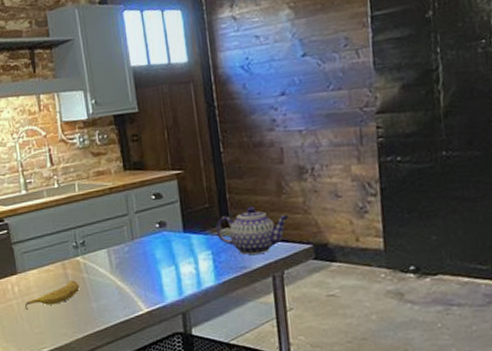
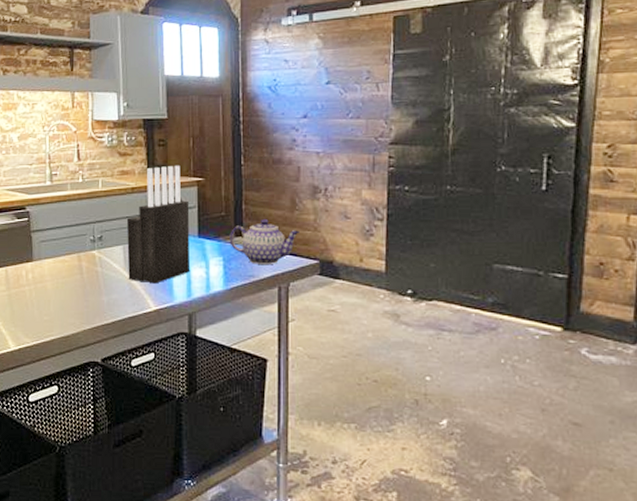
fruit: present [24,280,80,310] -> none [36,273,92,297]
knife block: none [107,159,178,285] -> present [126,165,190,284]

